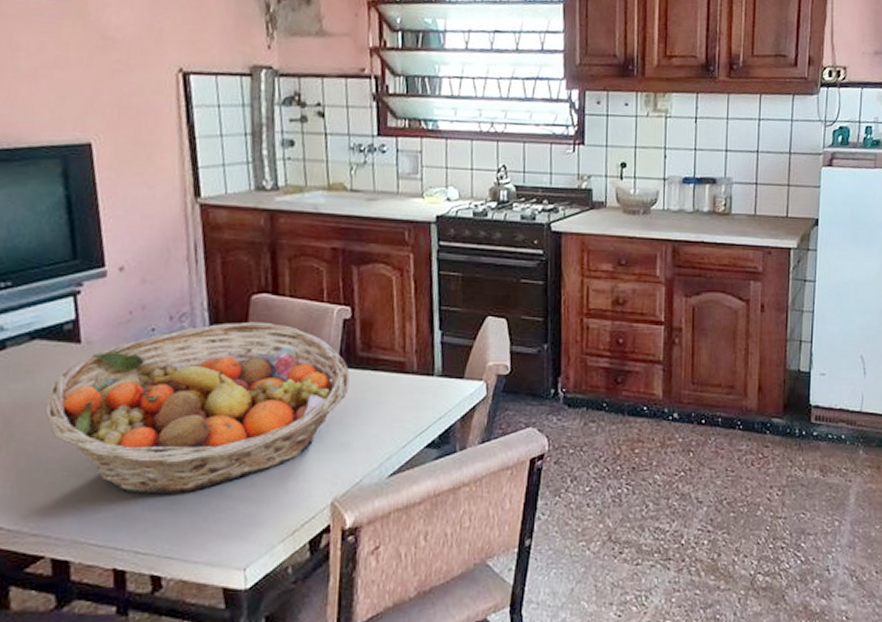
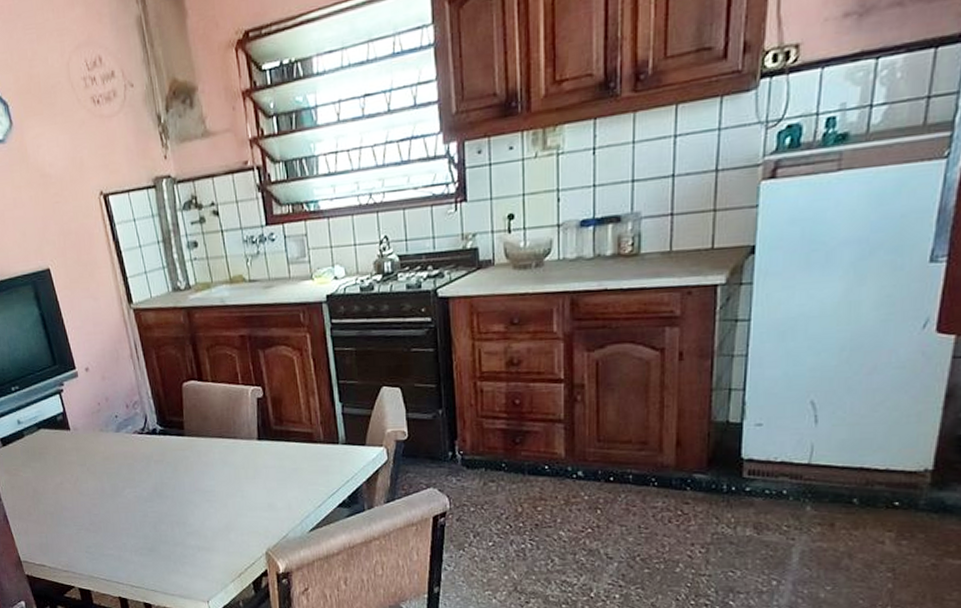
fruit basket: present [45,321,350,495] -> none [56,404,268,544]

